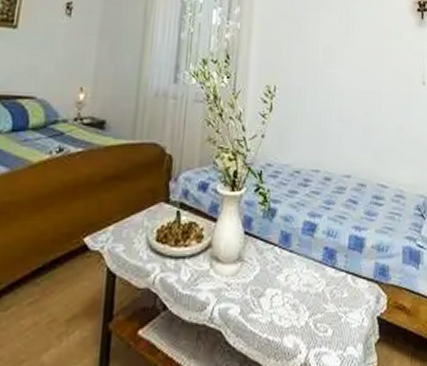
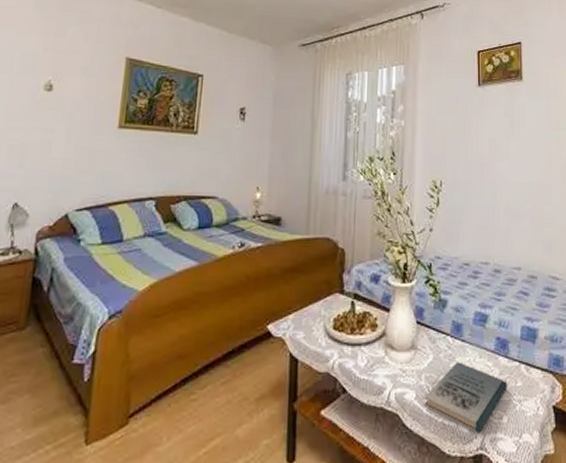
book: none [248,273,334,348] -> present [424,362,508,433]

